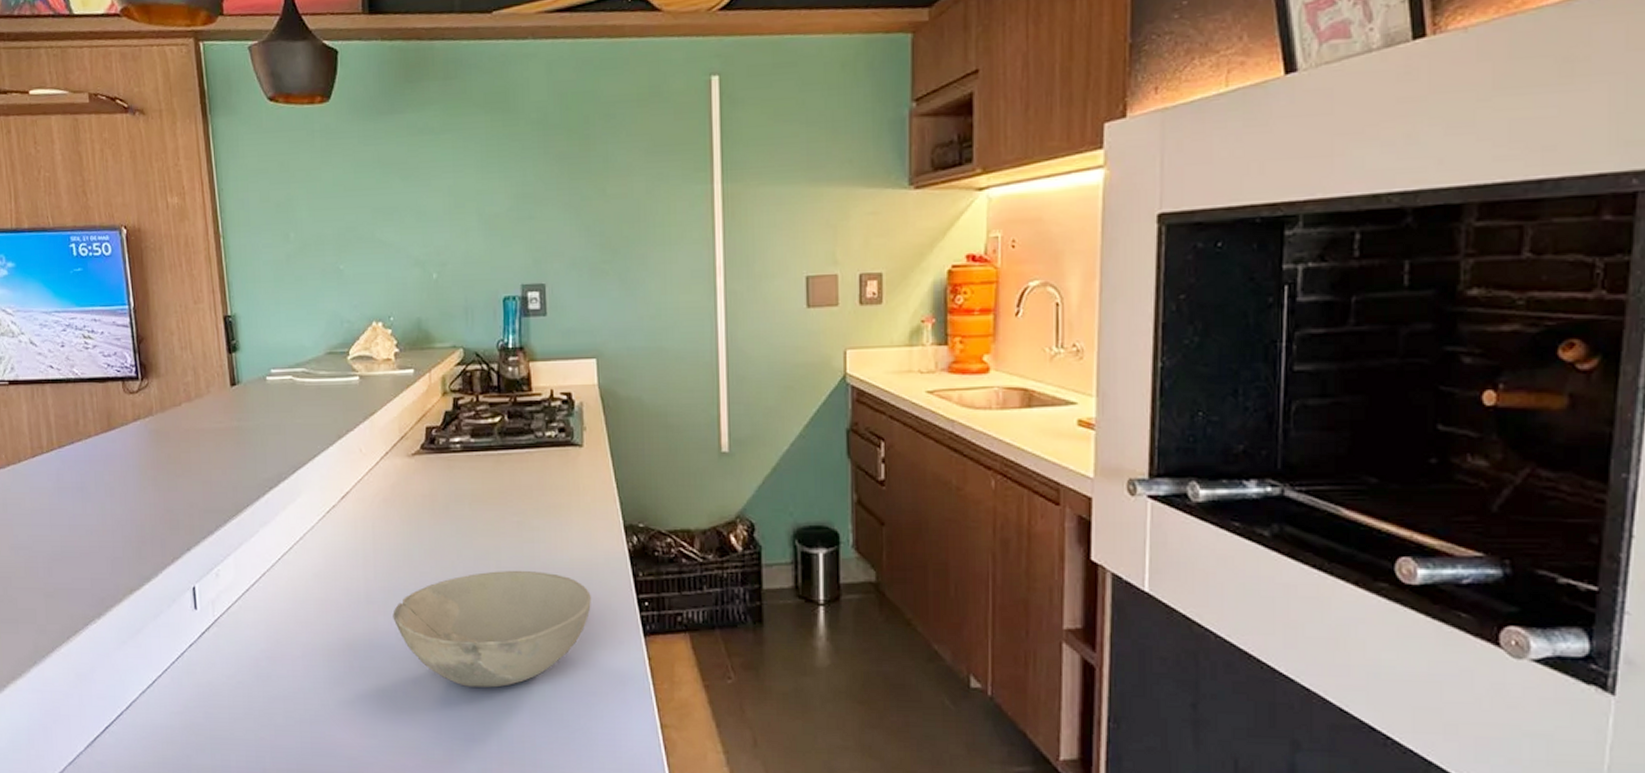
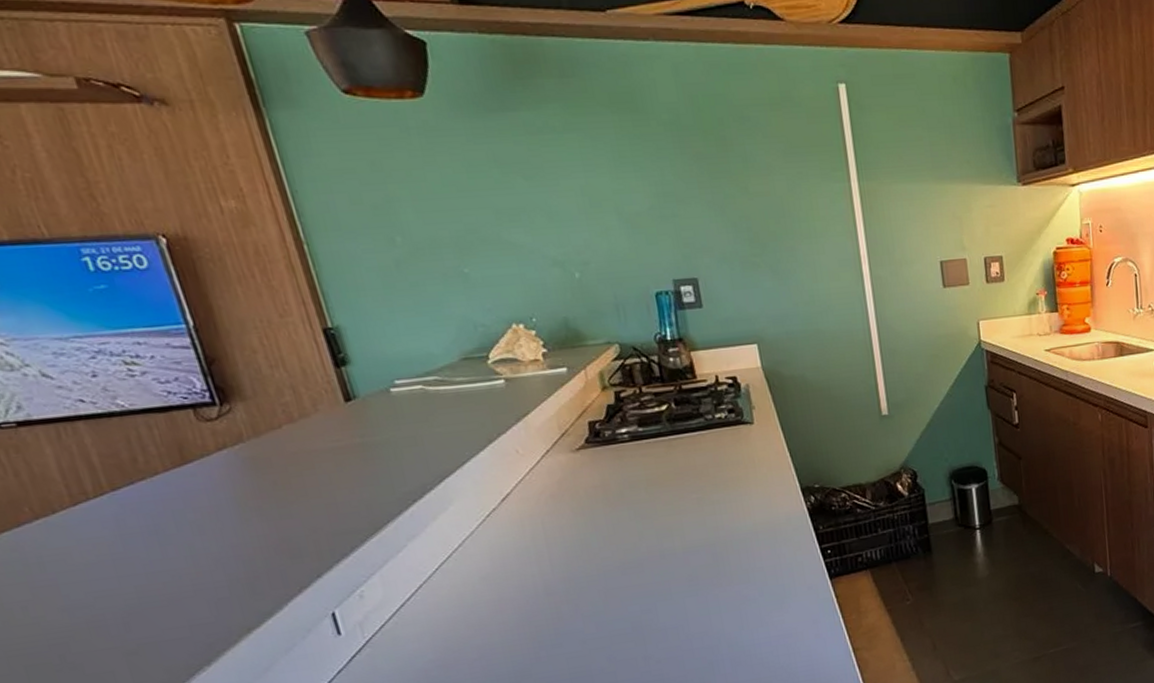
bowl: present [393,571,591,688] -> none [576,539,779,653]

